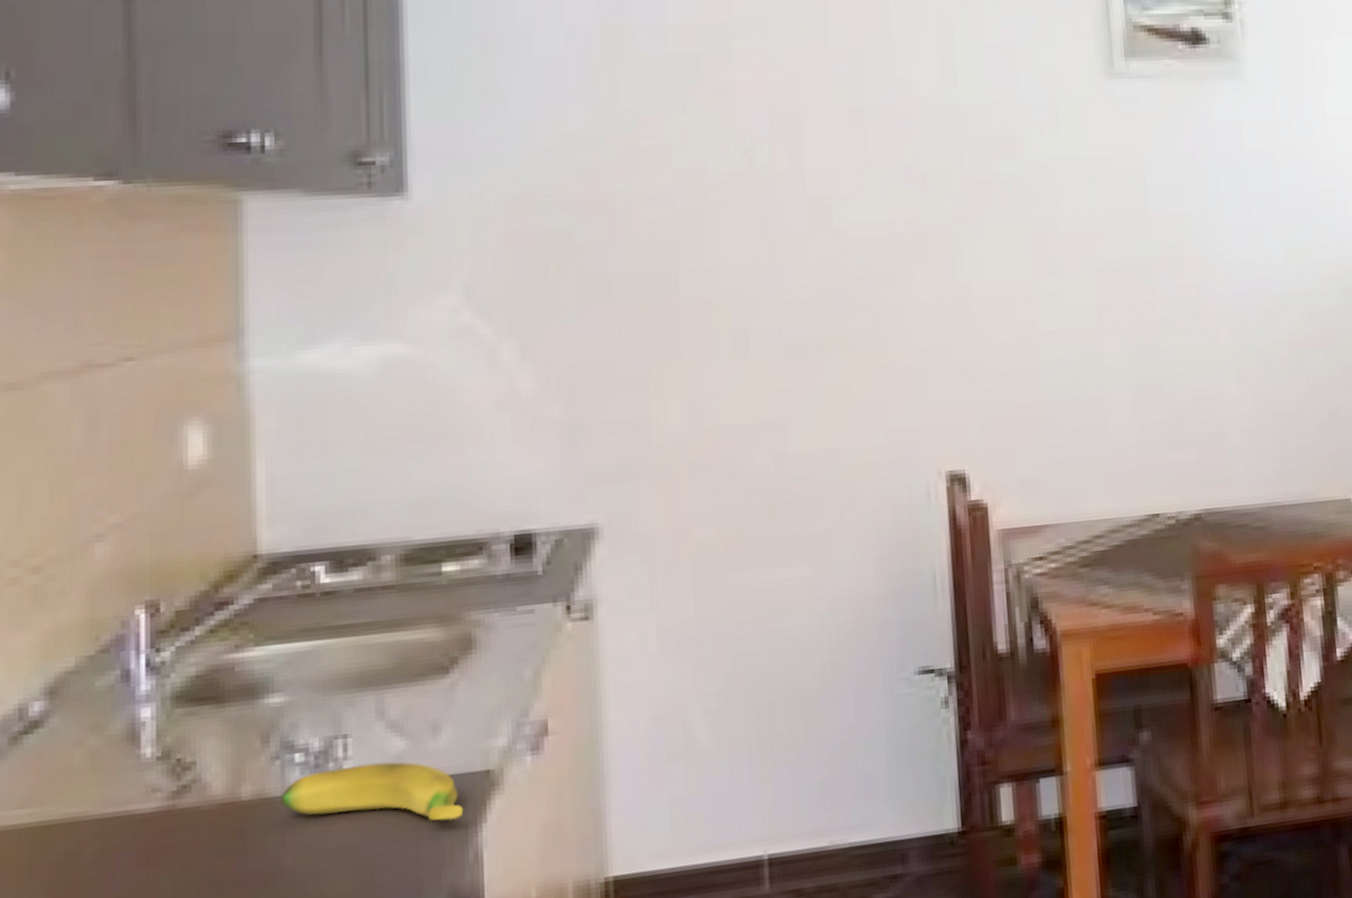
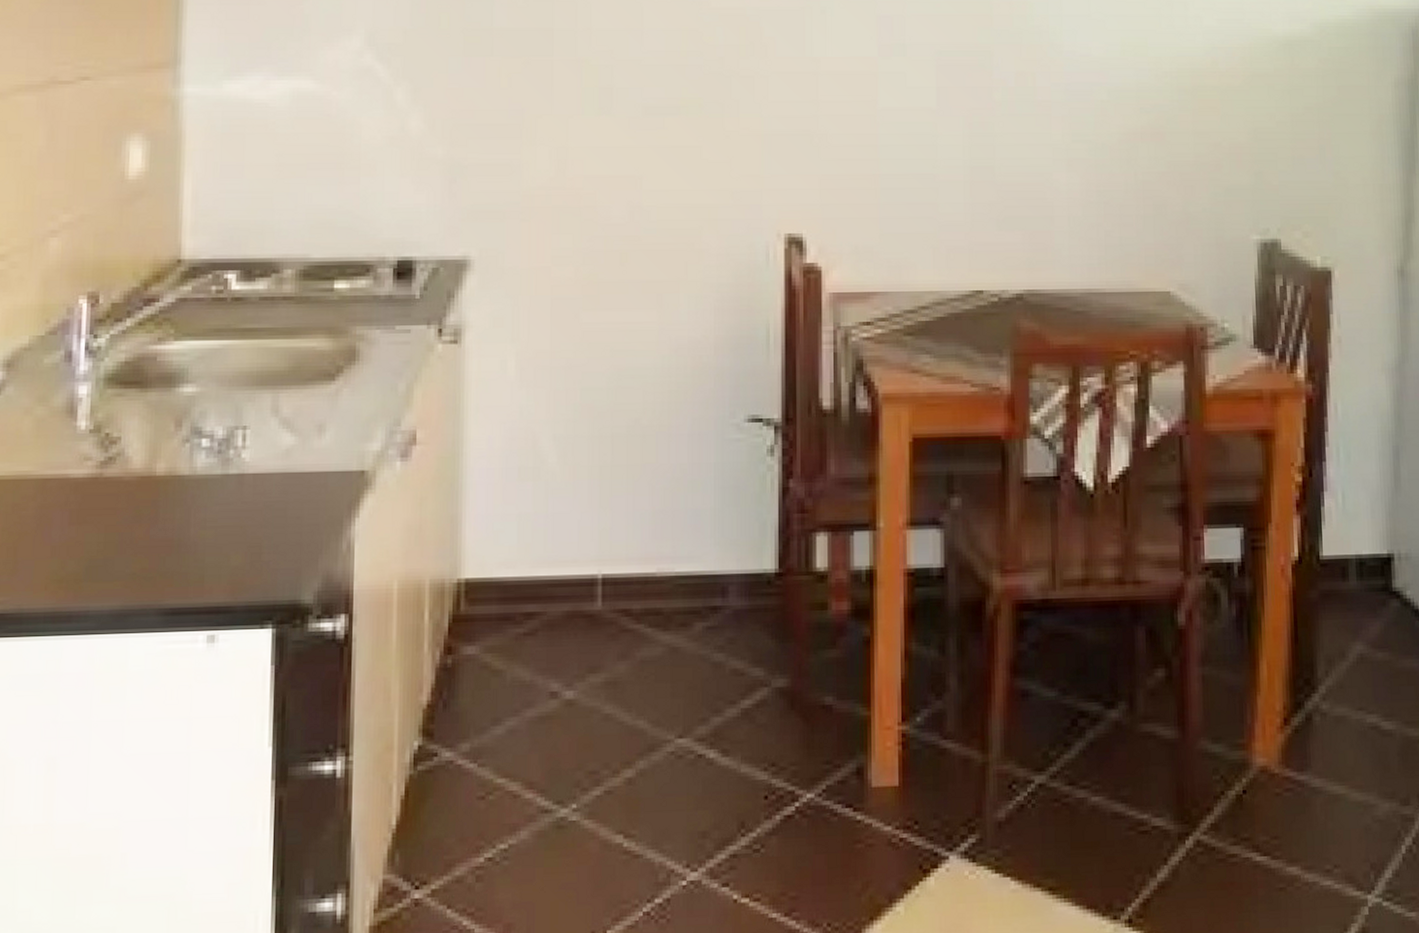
banana: present [281,761,464,821] -> none [188,454,341,512]

